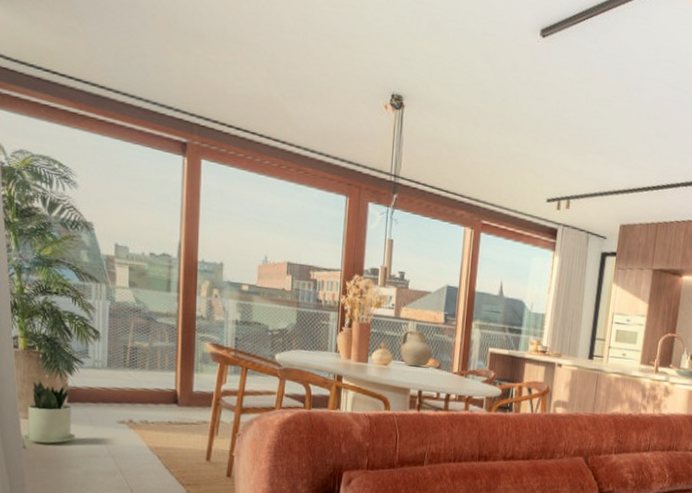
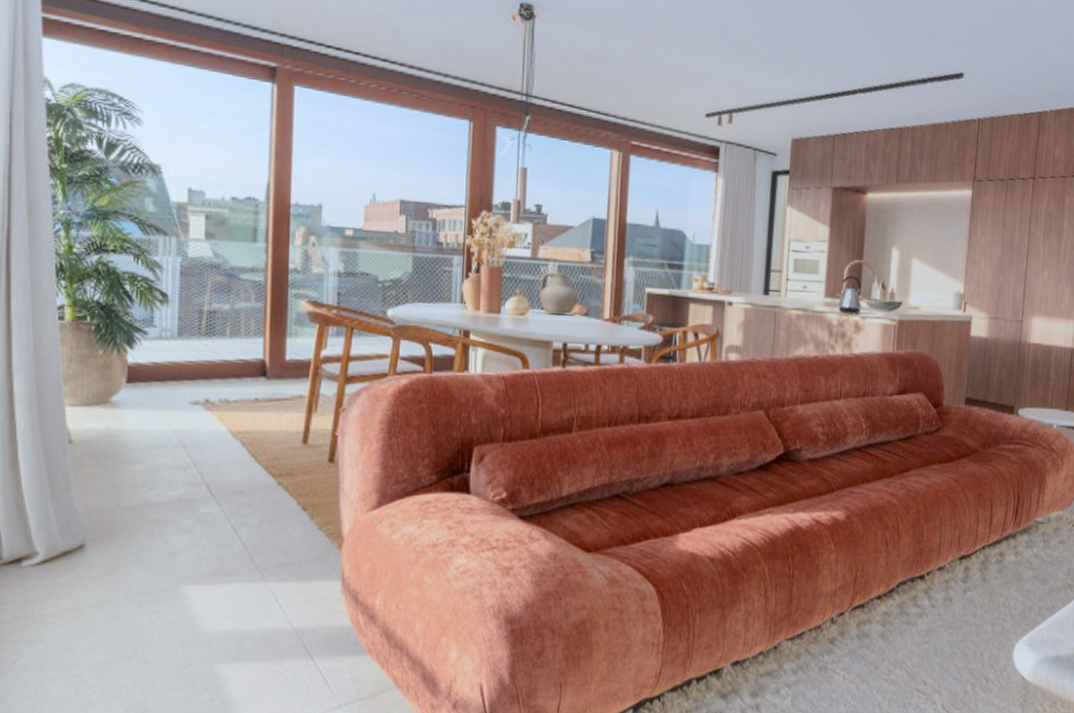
planter: present [23,379,75,443] -> none [69,357,136,436]
kettle: none [651,347,673,381] -> present [837,276,862,314]

